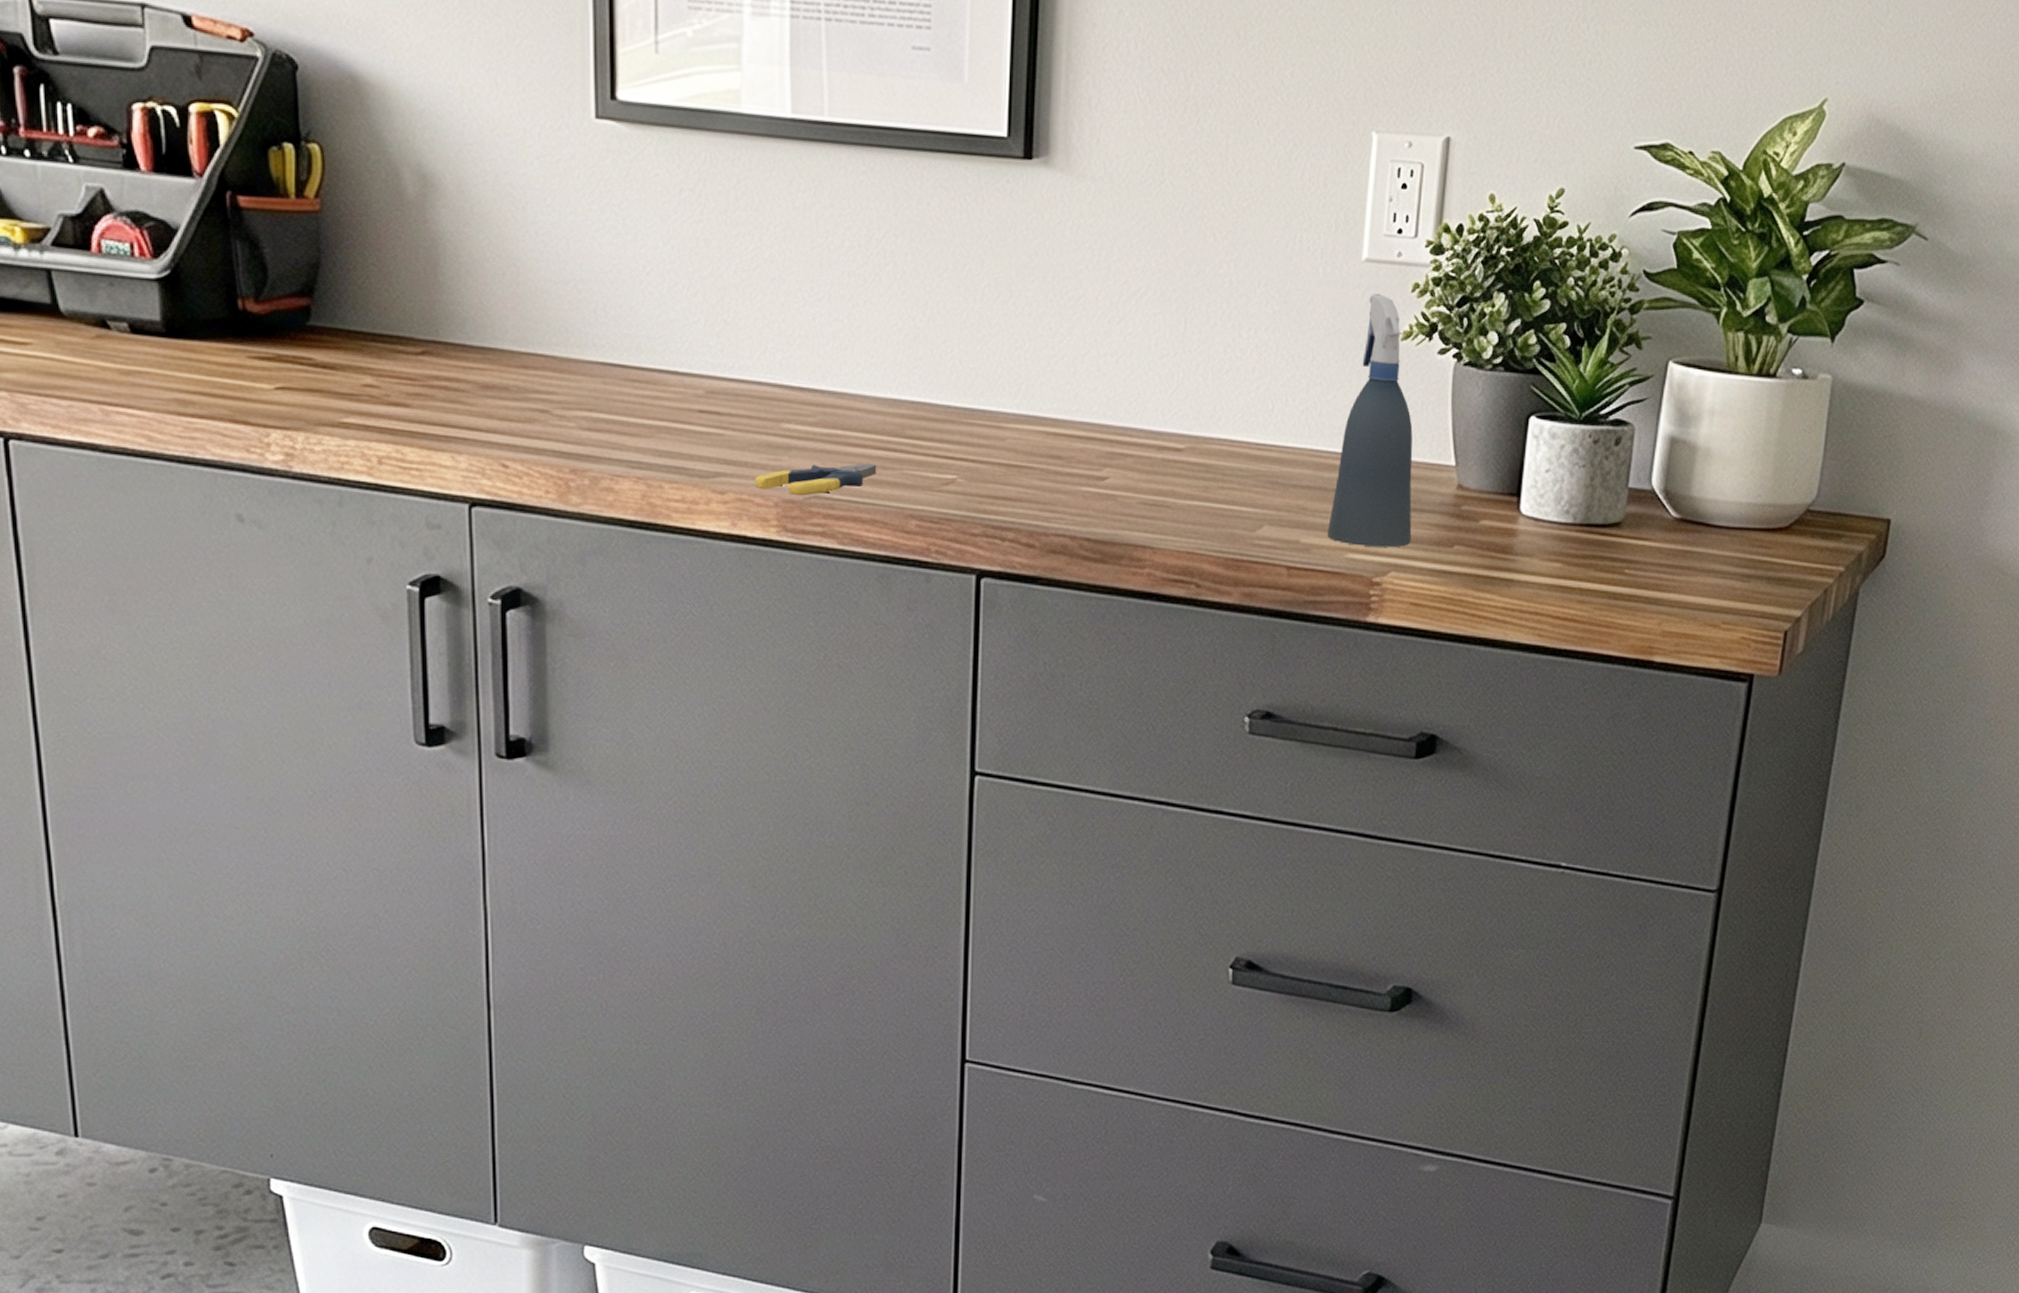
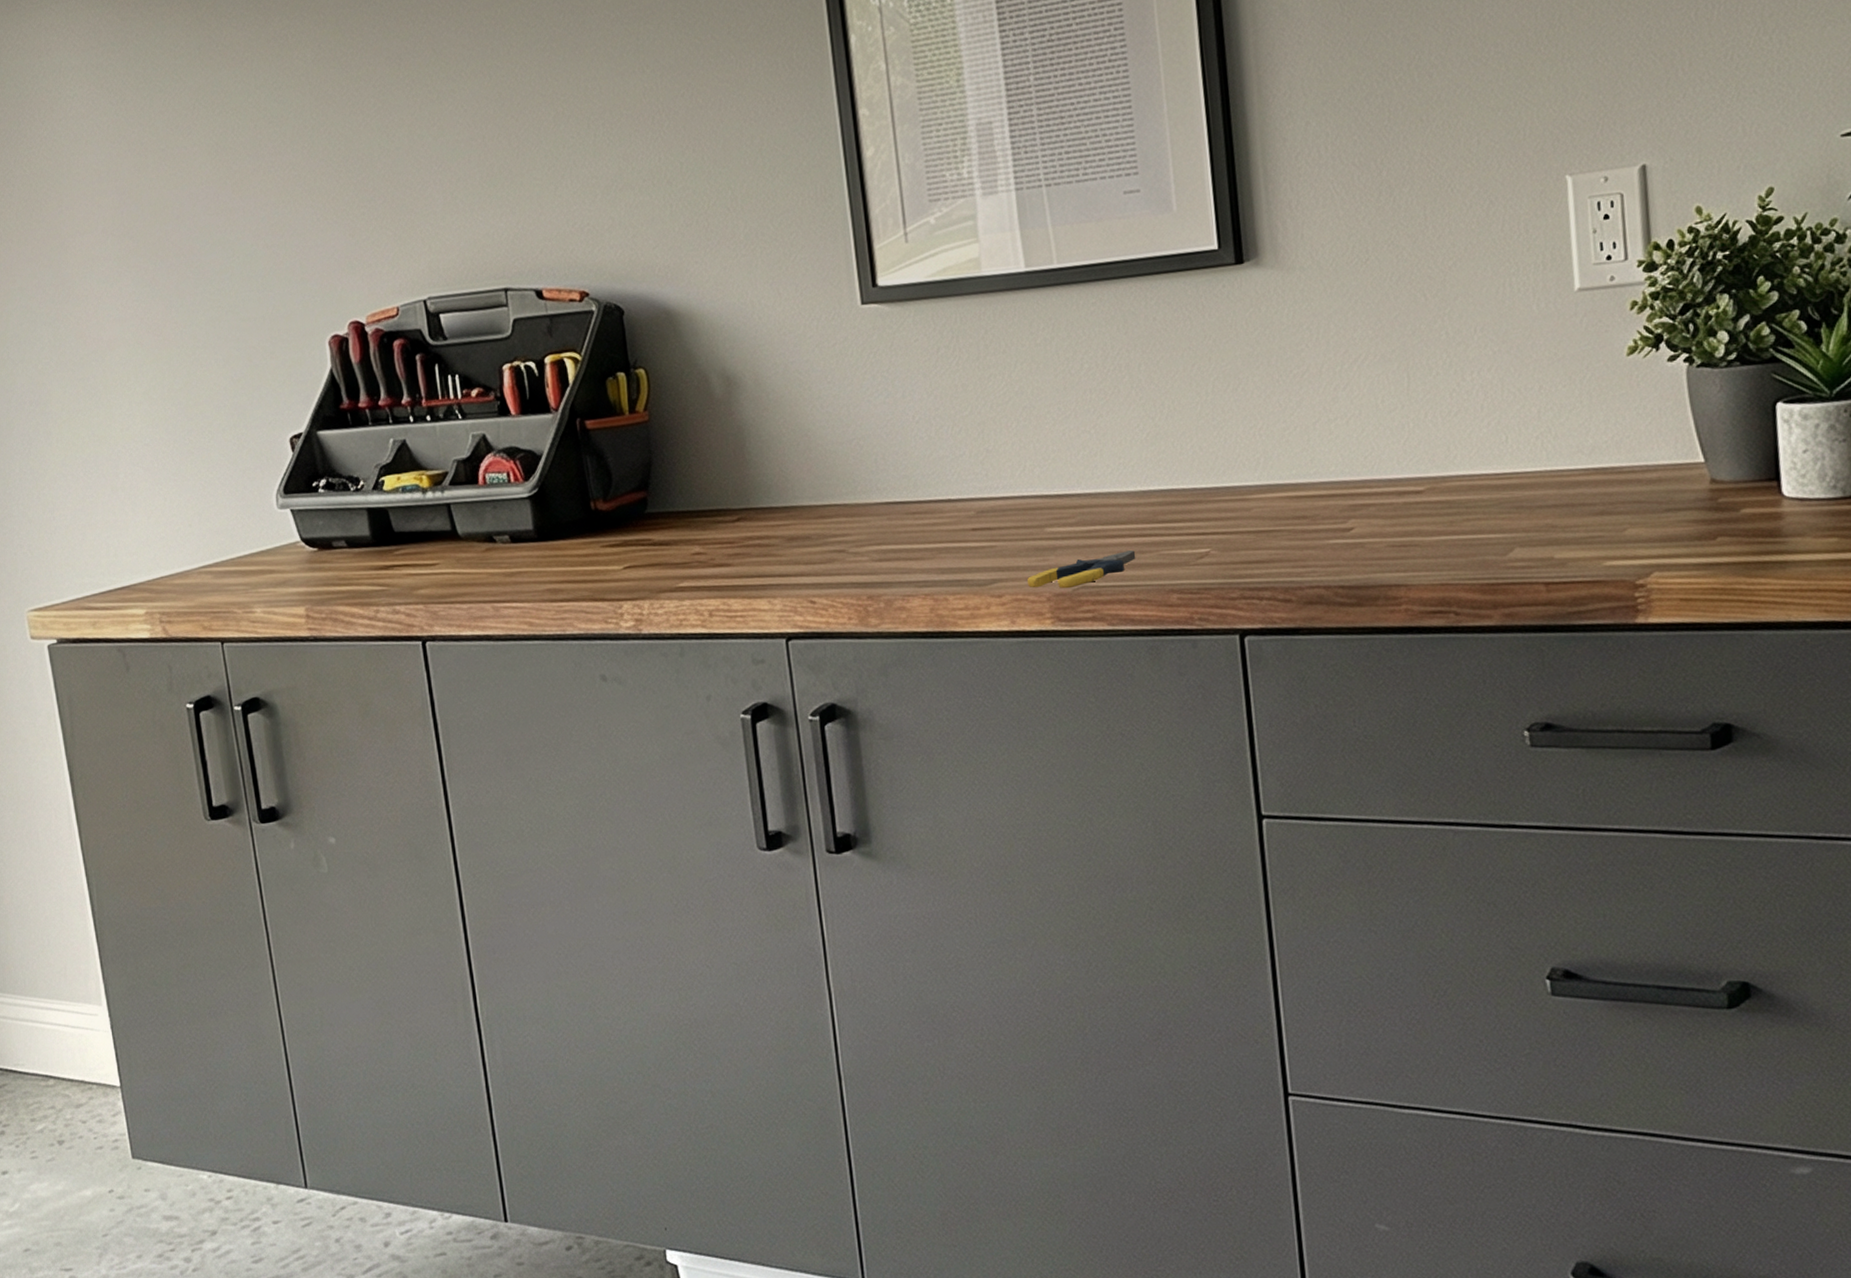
spray bottle: present [1328,294,1413,548] -> none [1581,317,1671,553]

